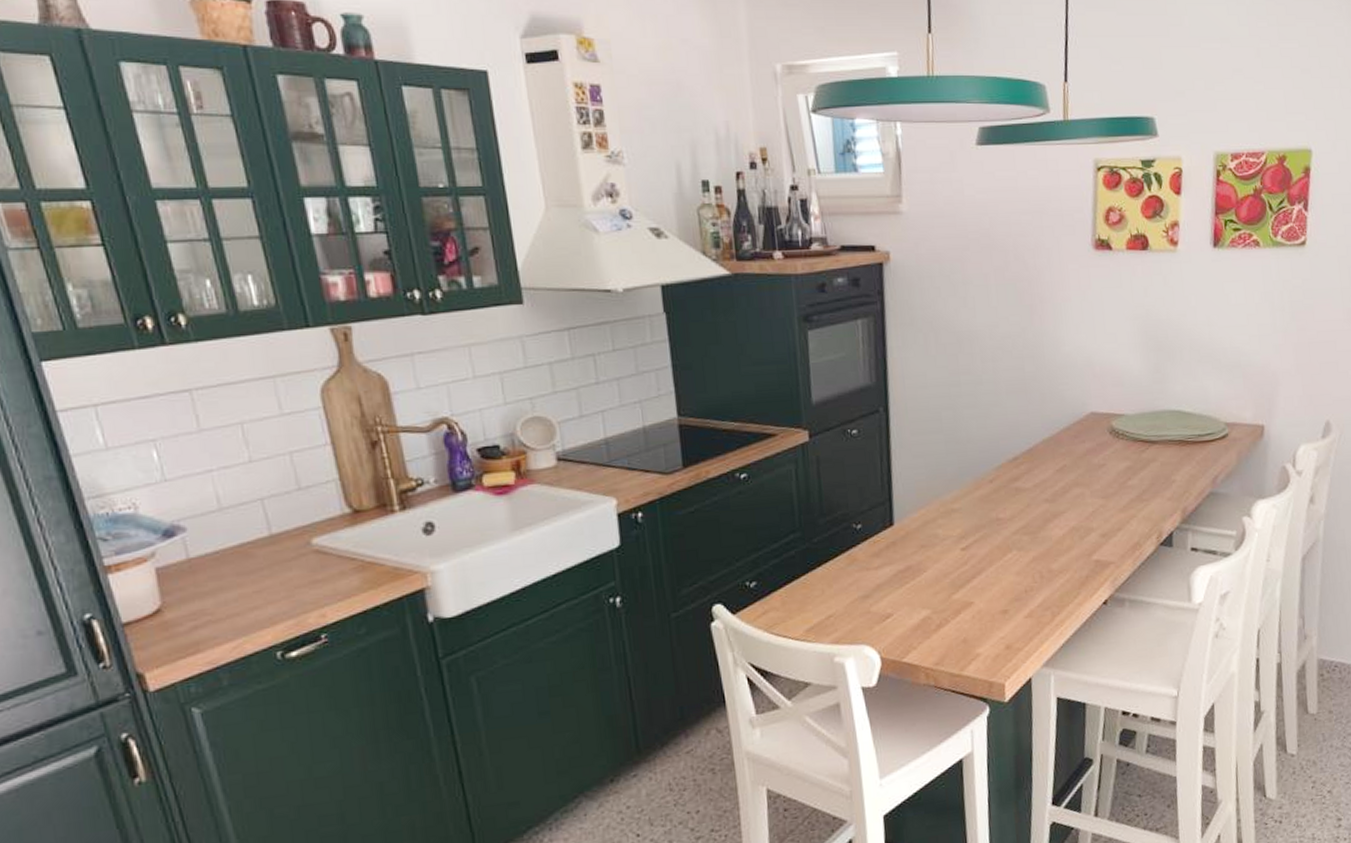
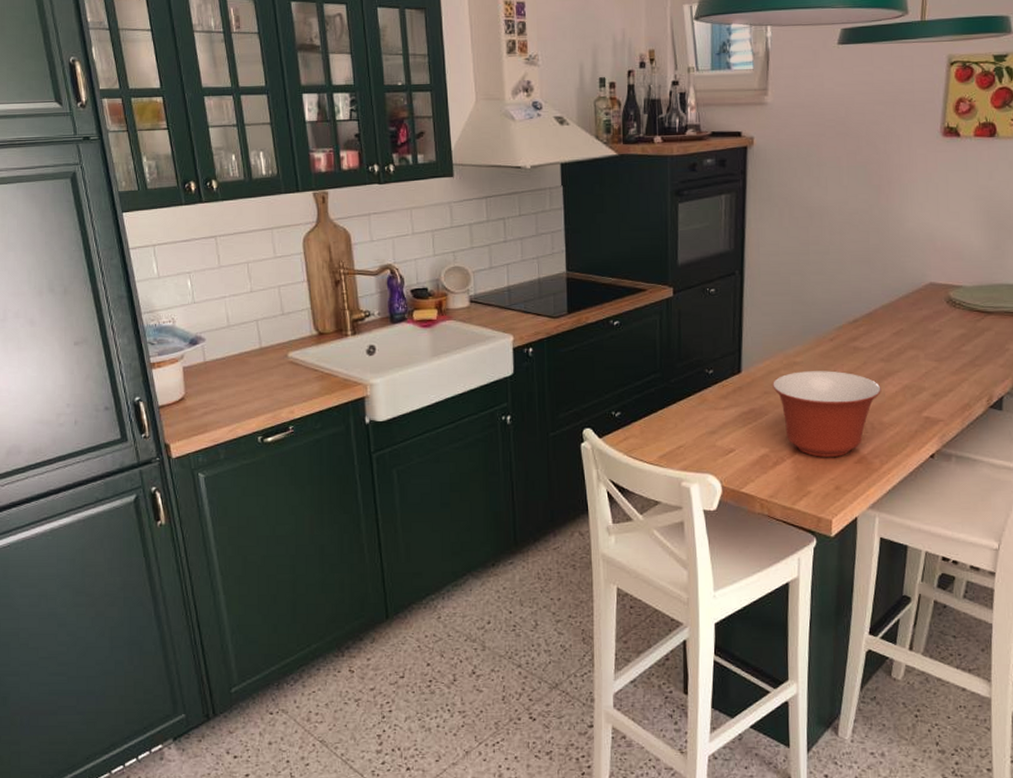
mixing bowl: none [930,516,1048,615] -> present [773,371,881,457]

